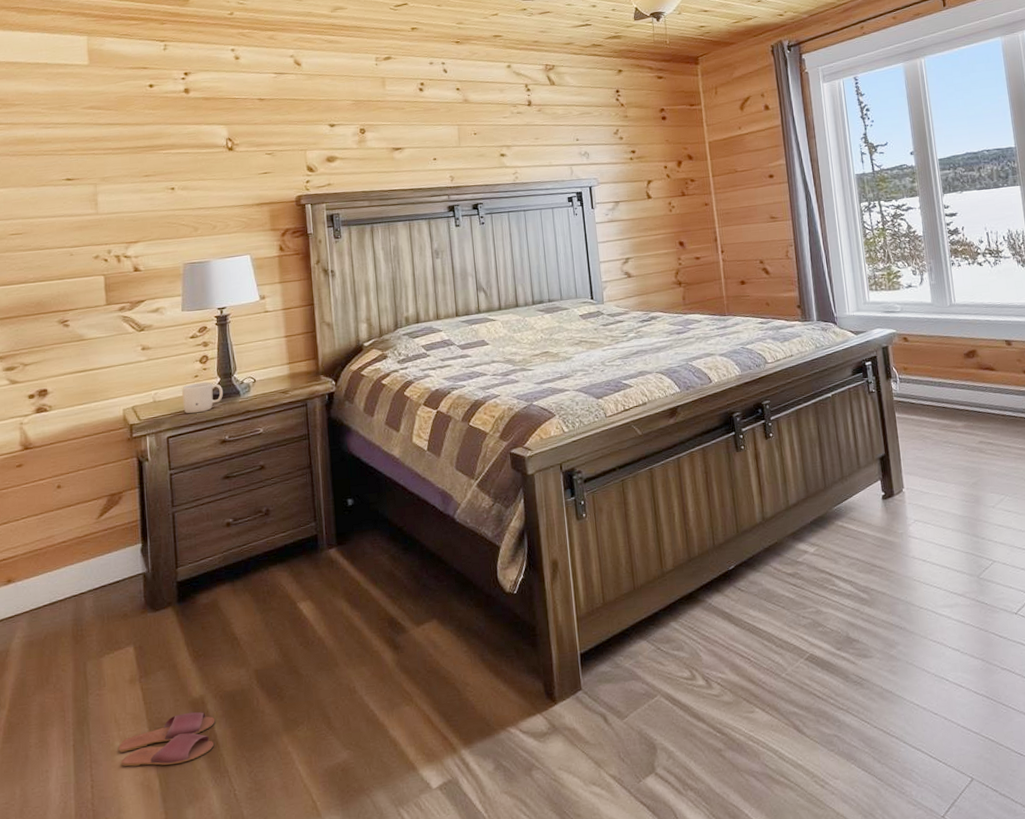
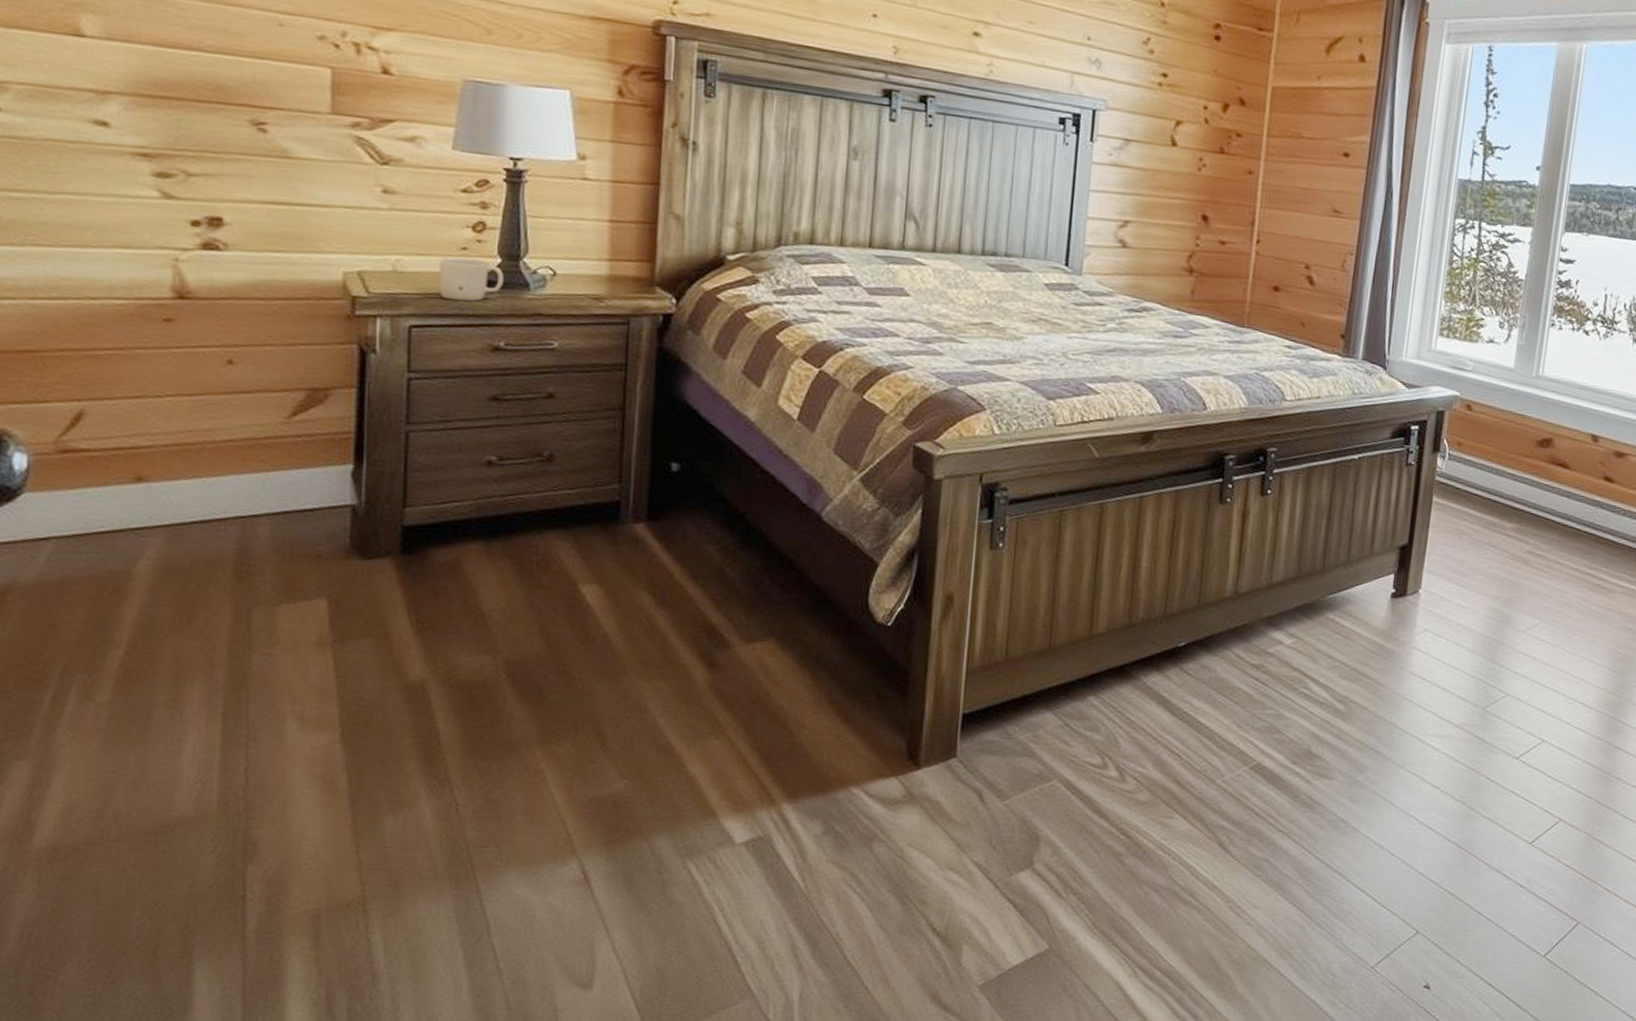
slippers: present [118,711,215,767] -> none [291,697,440,761]

